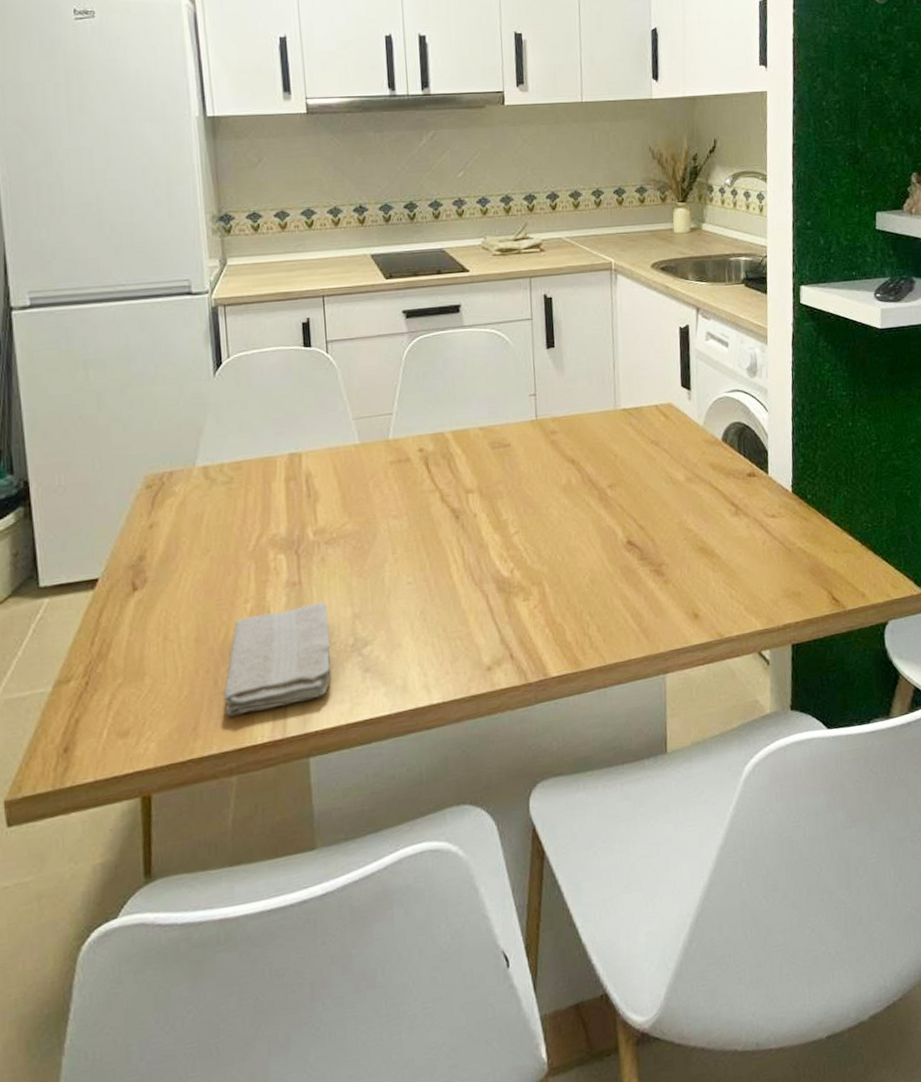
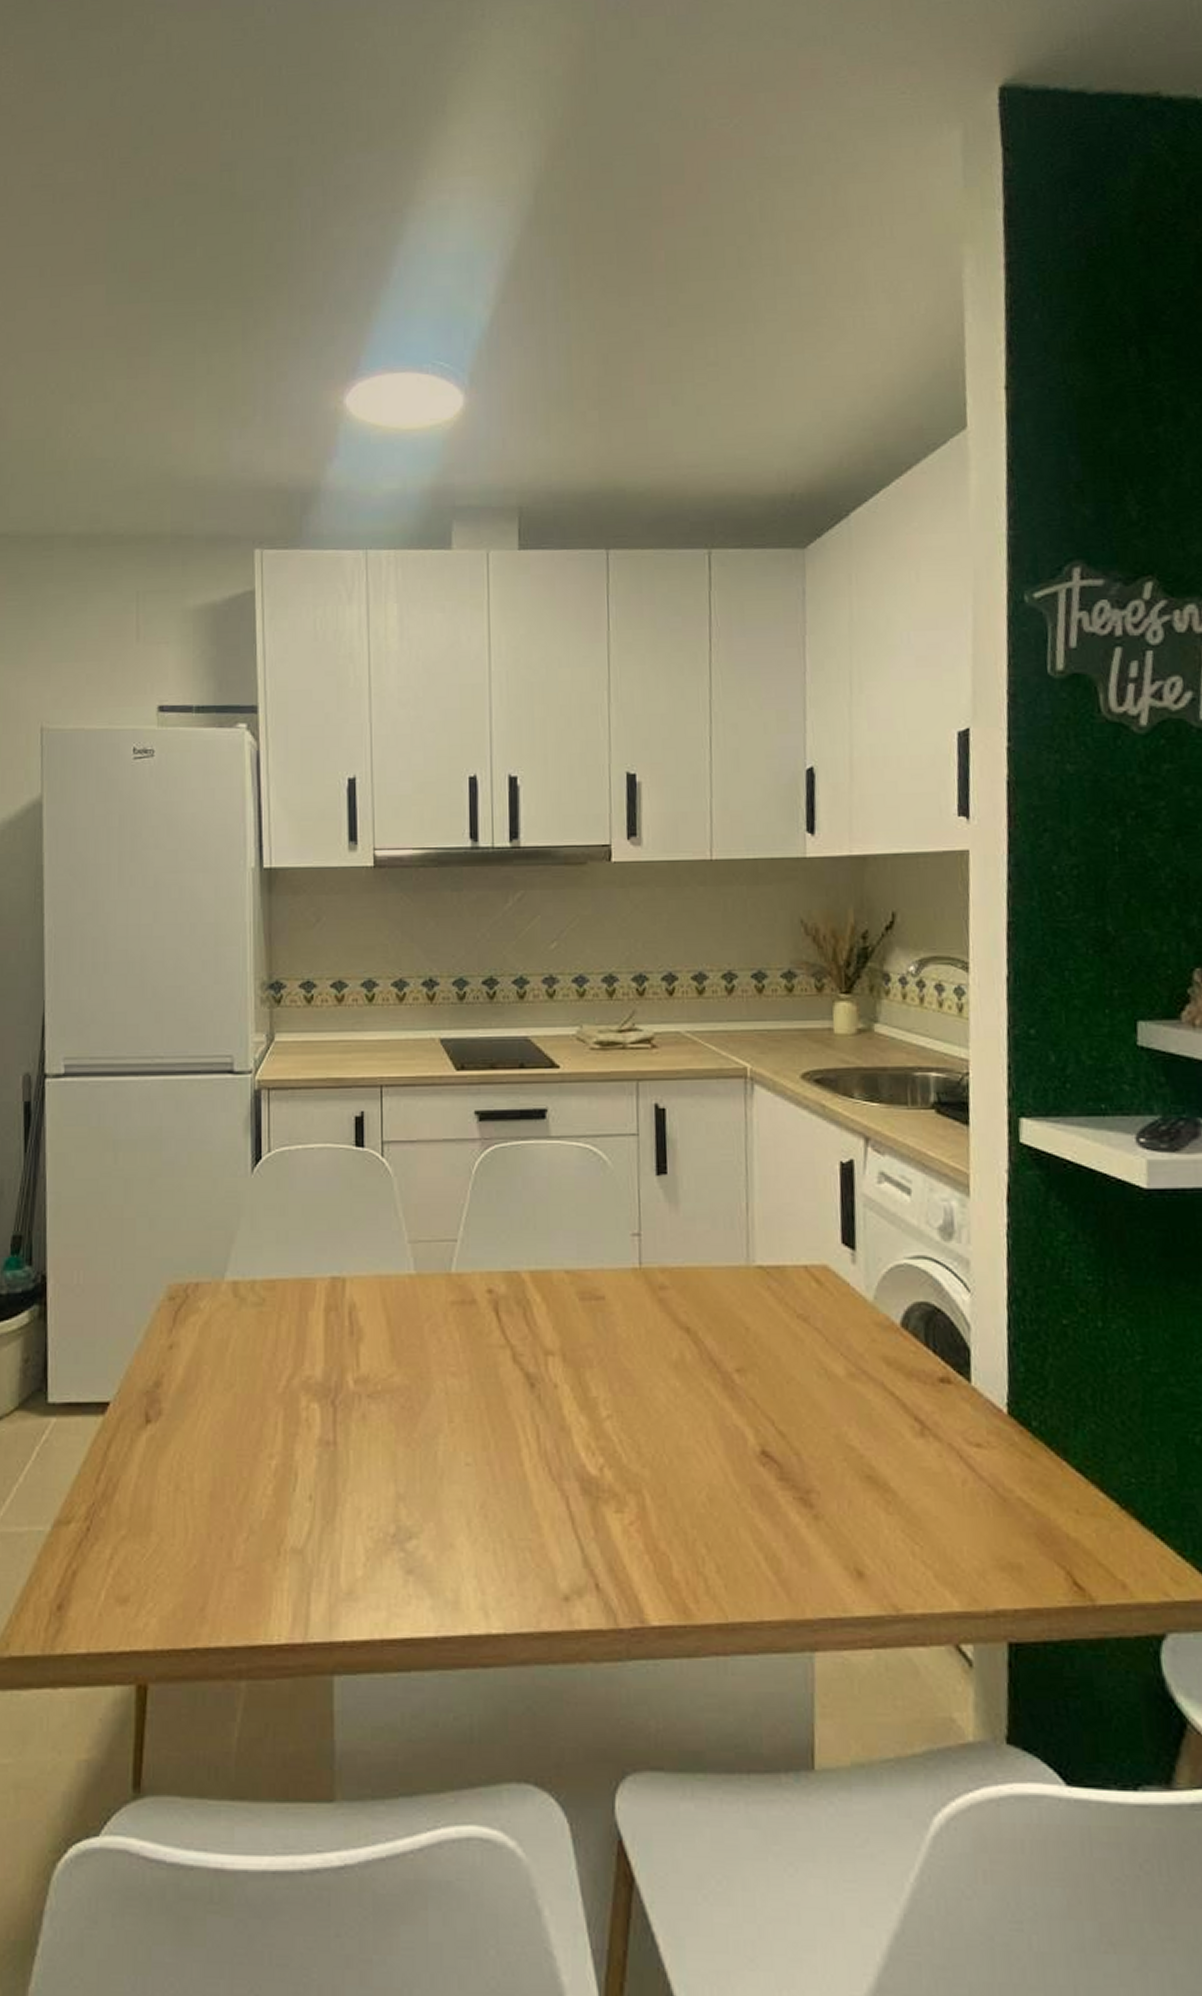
washcloth: present [223,601,331,717] -> none [237,1471,367,1602]

